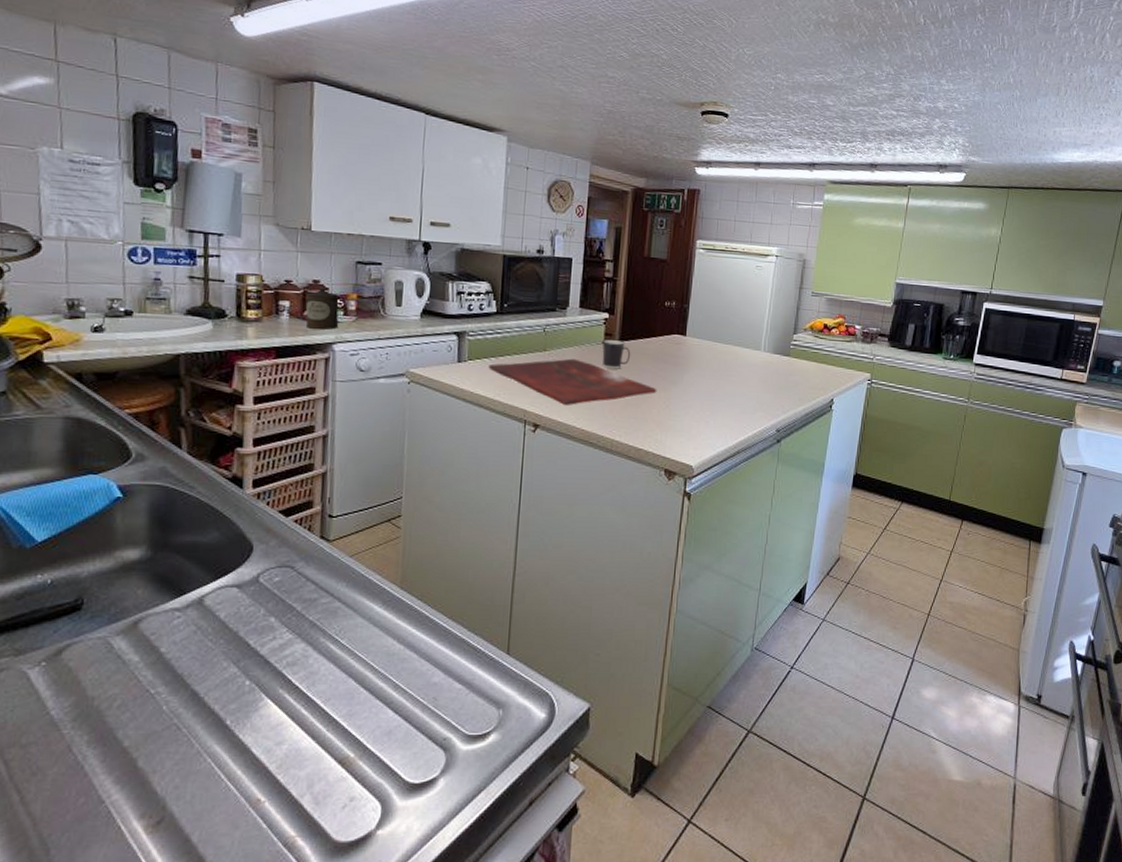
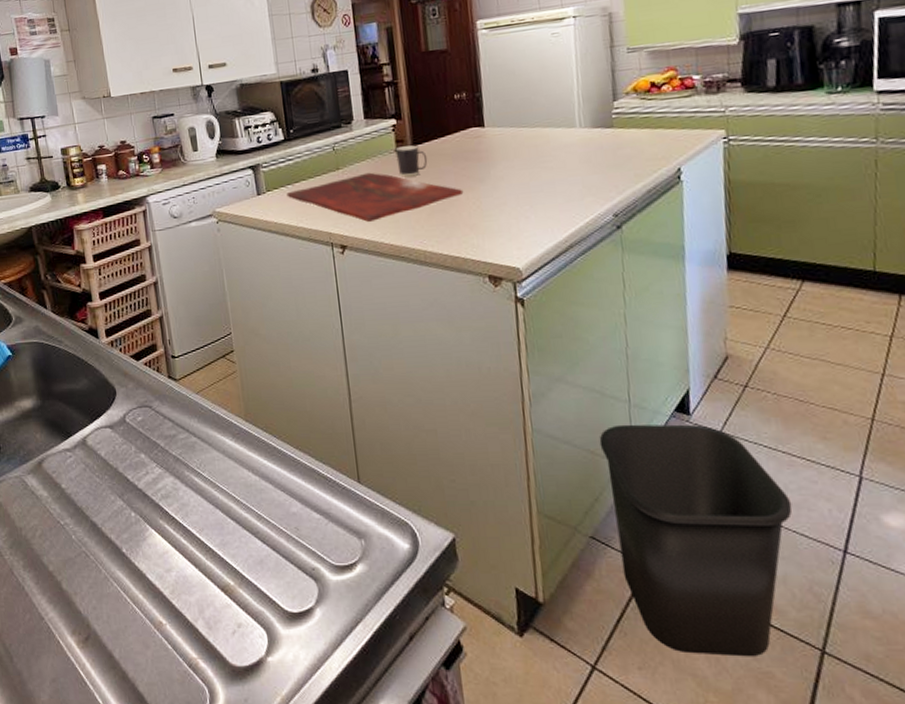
canister: present [305,287,339,330] -> none [117,146,149,186]
waste bin: none [728,609,864,806] -> present [599,424,793,657]

